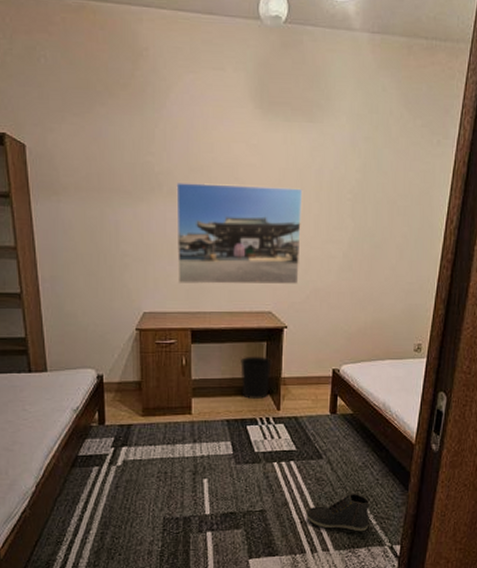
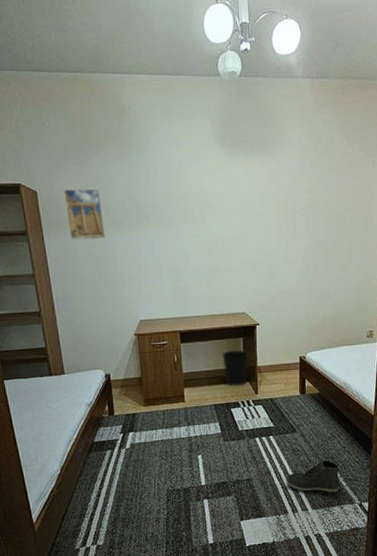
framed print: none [57,144,108,209] -> present [63,188,106,240]
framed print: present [176,183,303,285] -> none [160,209,266,294]

